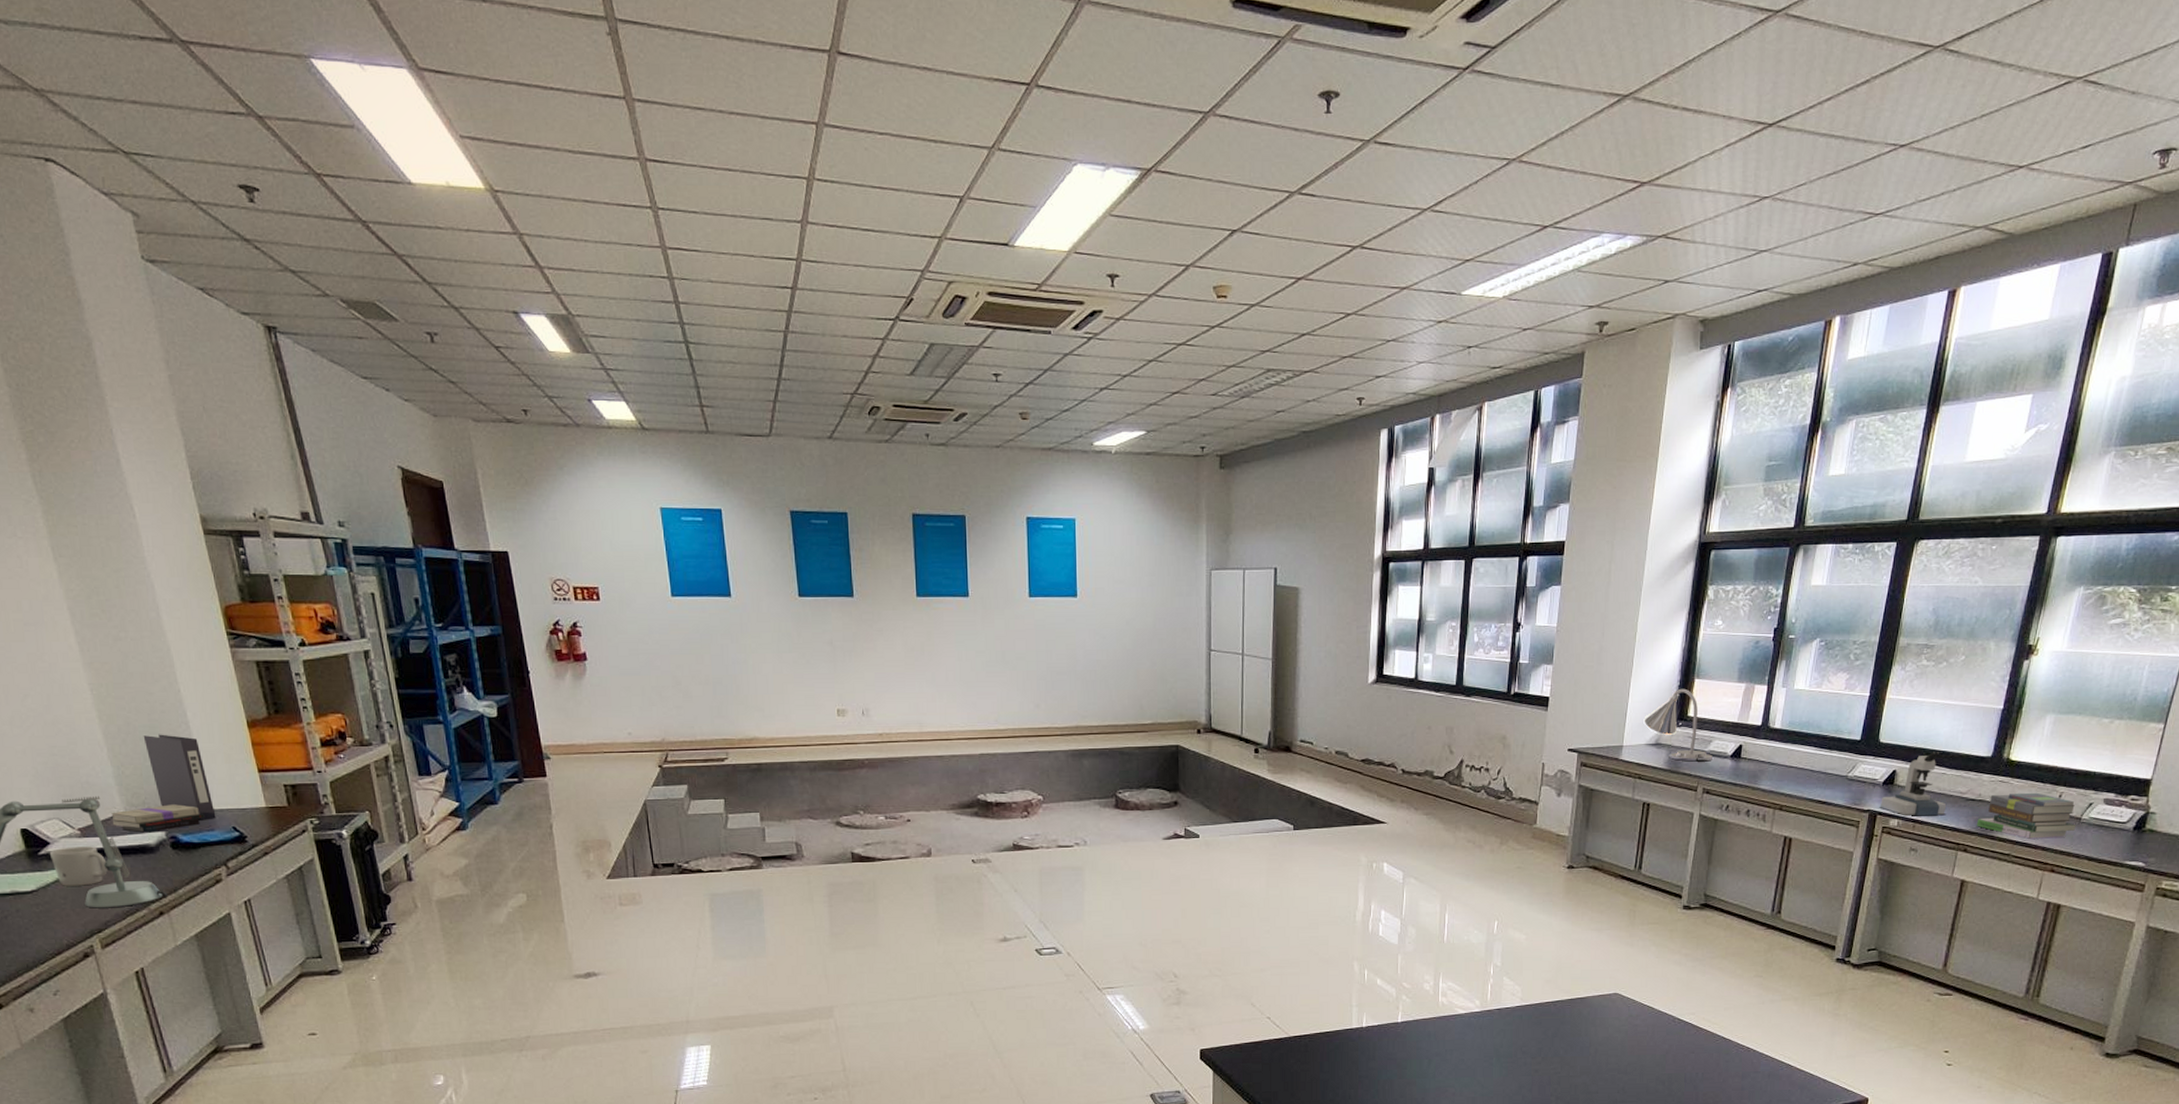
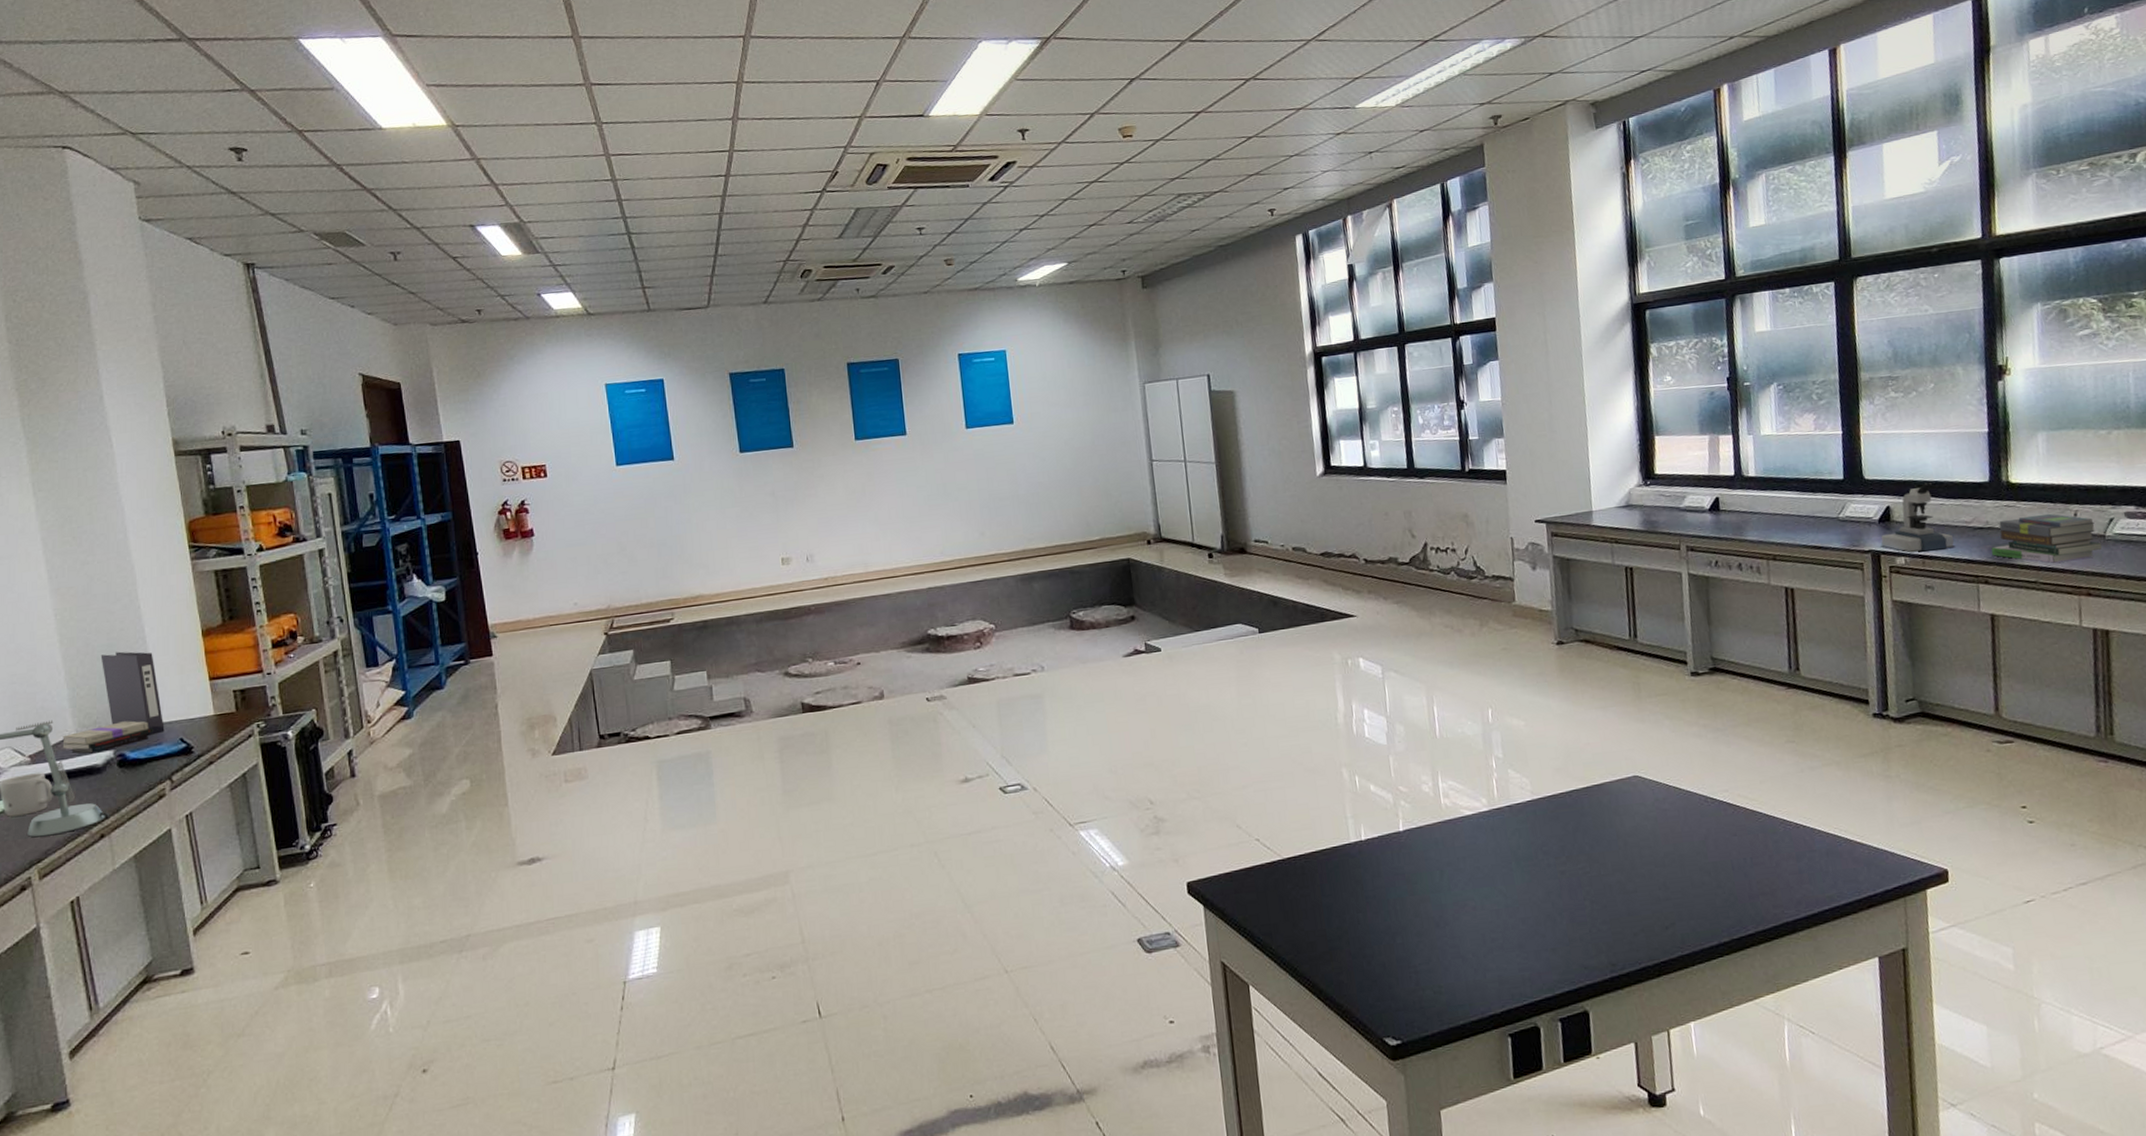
table lamp: present [1645,688,1712,762] -> none [1610,446,1690,521]

